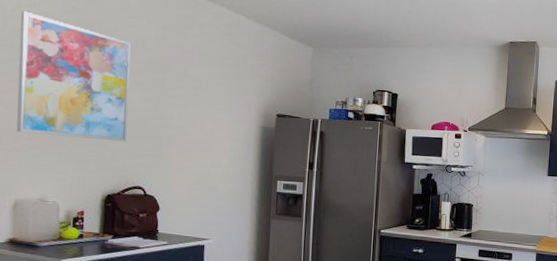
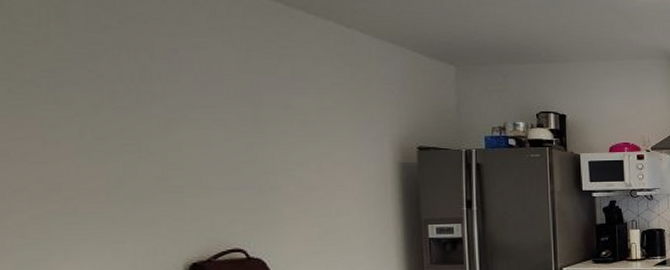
wall art: present [16,11,131,142] -> none [18,32,211,196]

